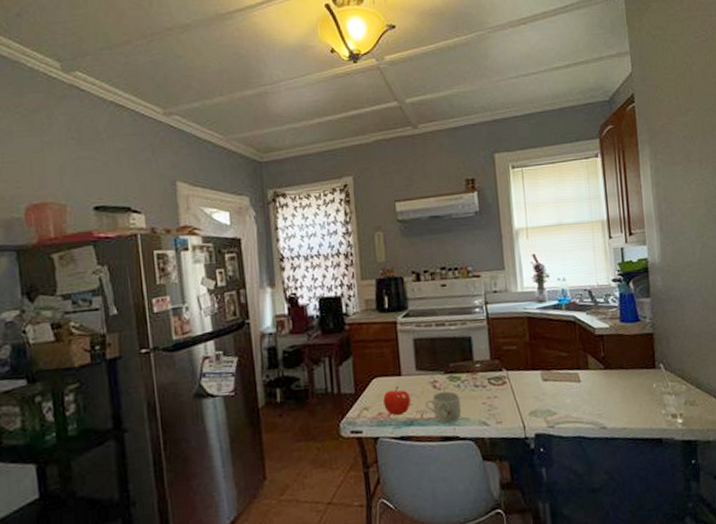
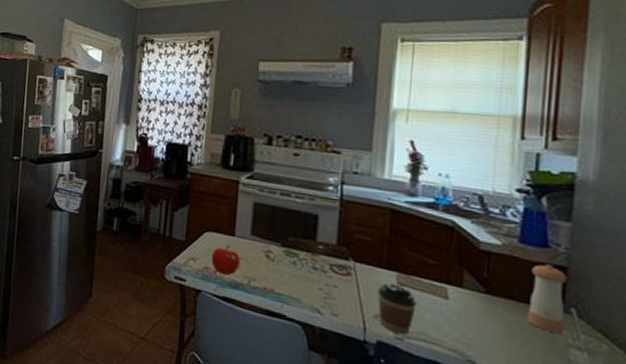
mug: present [425,391,462,424] -> none [255,263,295,301]
coffee cup: none [528,380,559,423] -> present [377,282,417,335]
pepper shaker: none [632,334,658,387] -> present [527,264,568,334]

